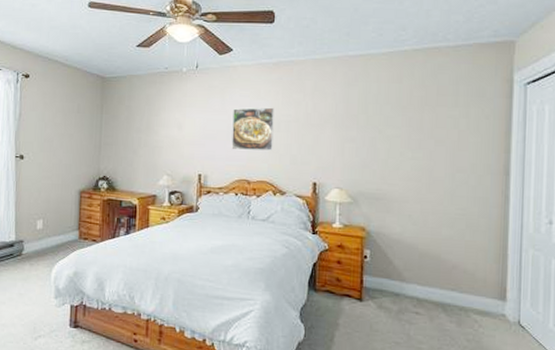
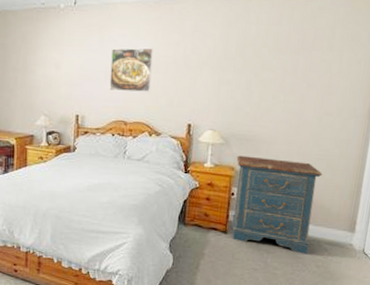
dresser: none [366,215,462,326] -> present [231,155,323,255]

